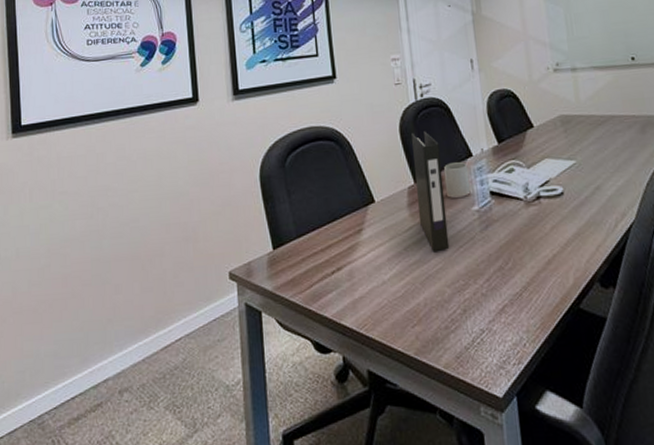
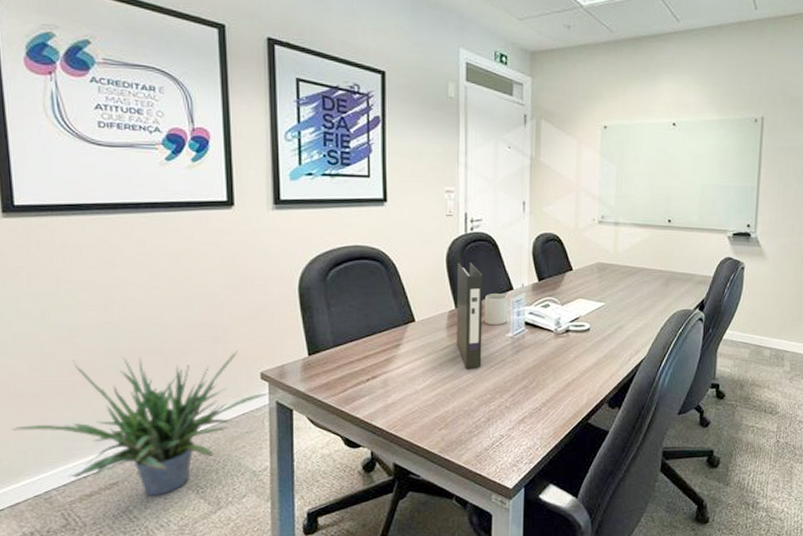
potted plant: none [12,249,238,419] -> present [11,350,269,497]

